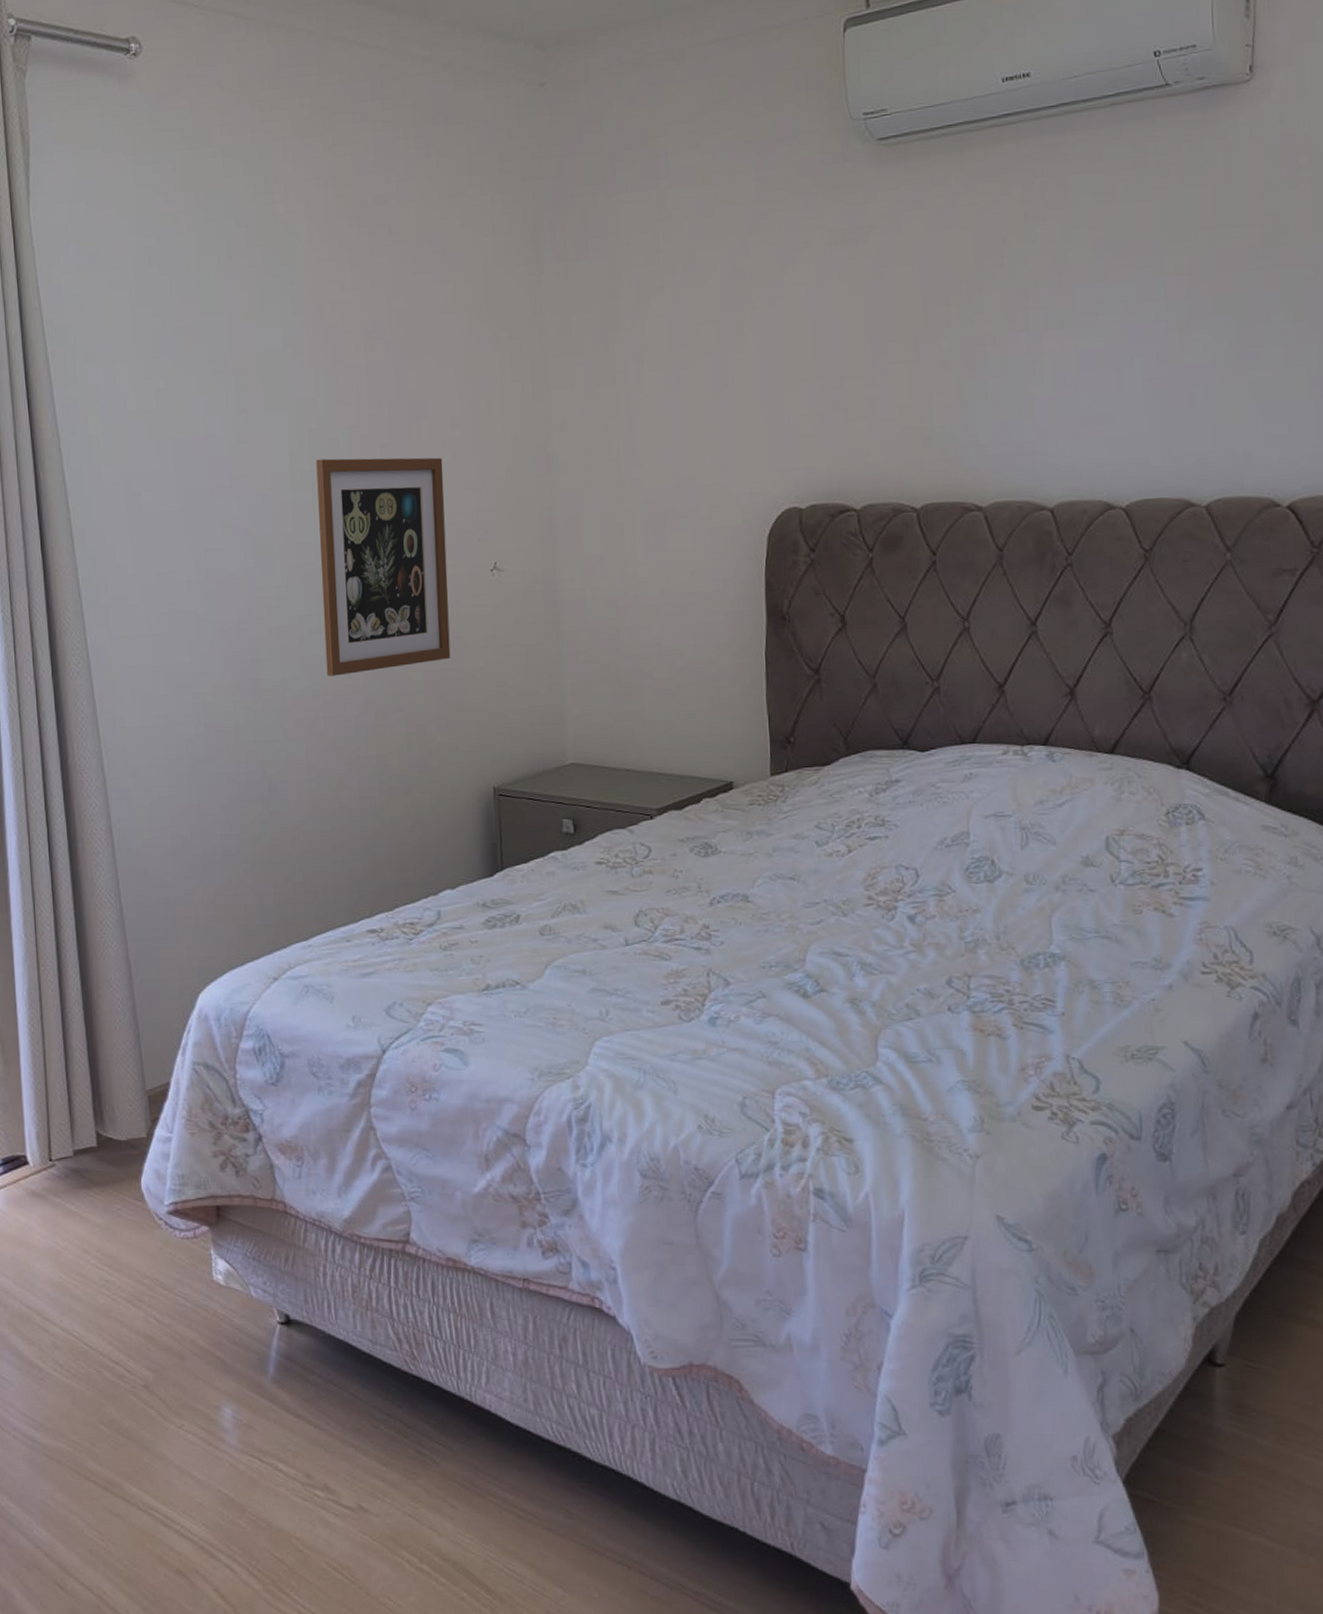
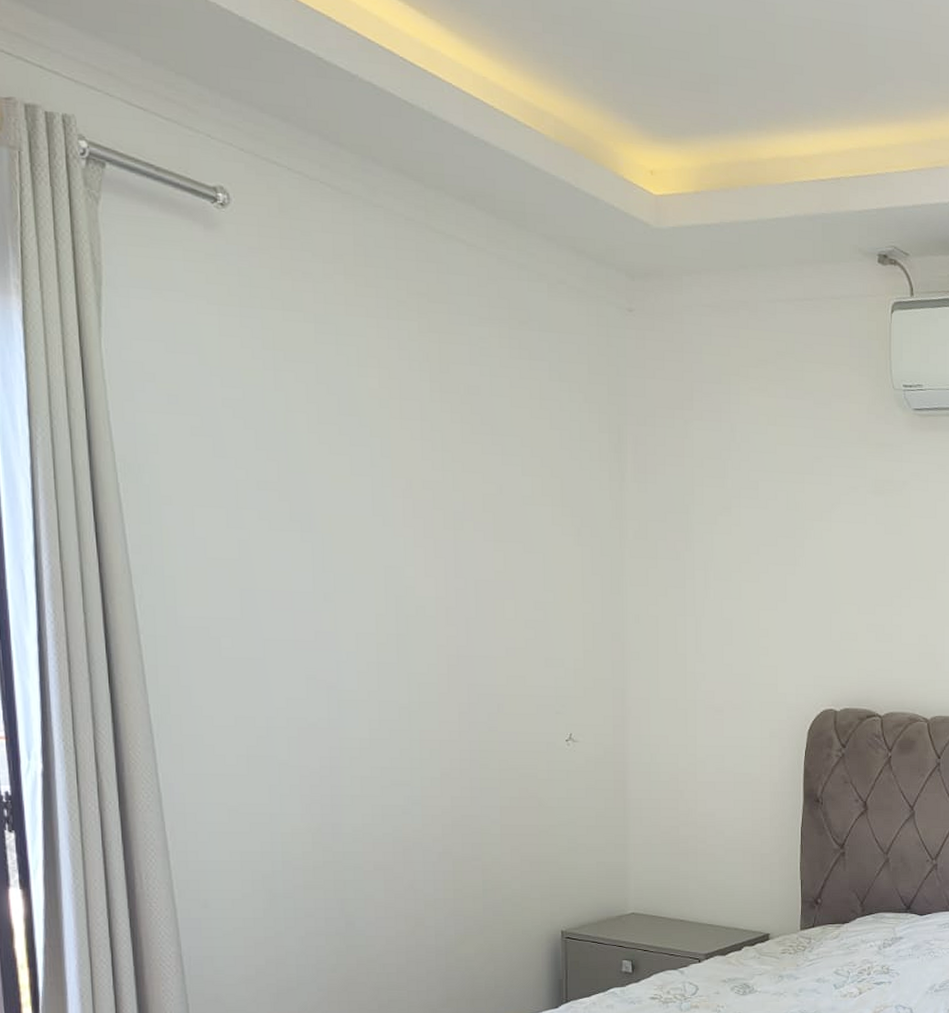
wall art: present [316,457,451,676] -> none [402,624,526,825]

